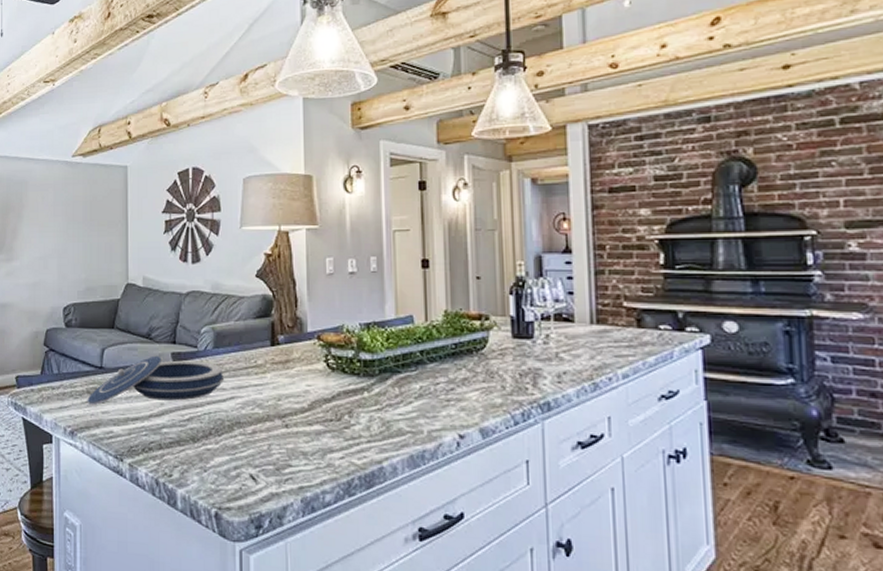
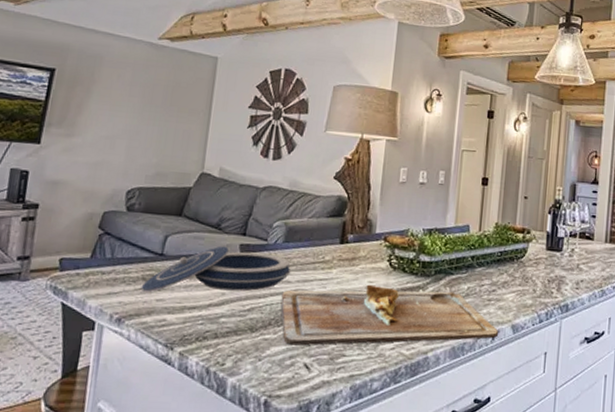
cutting board: none [218,388,465,456] -> present [280,284,499,346]

